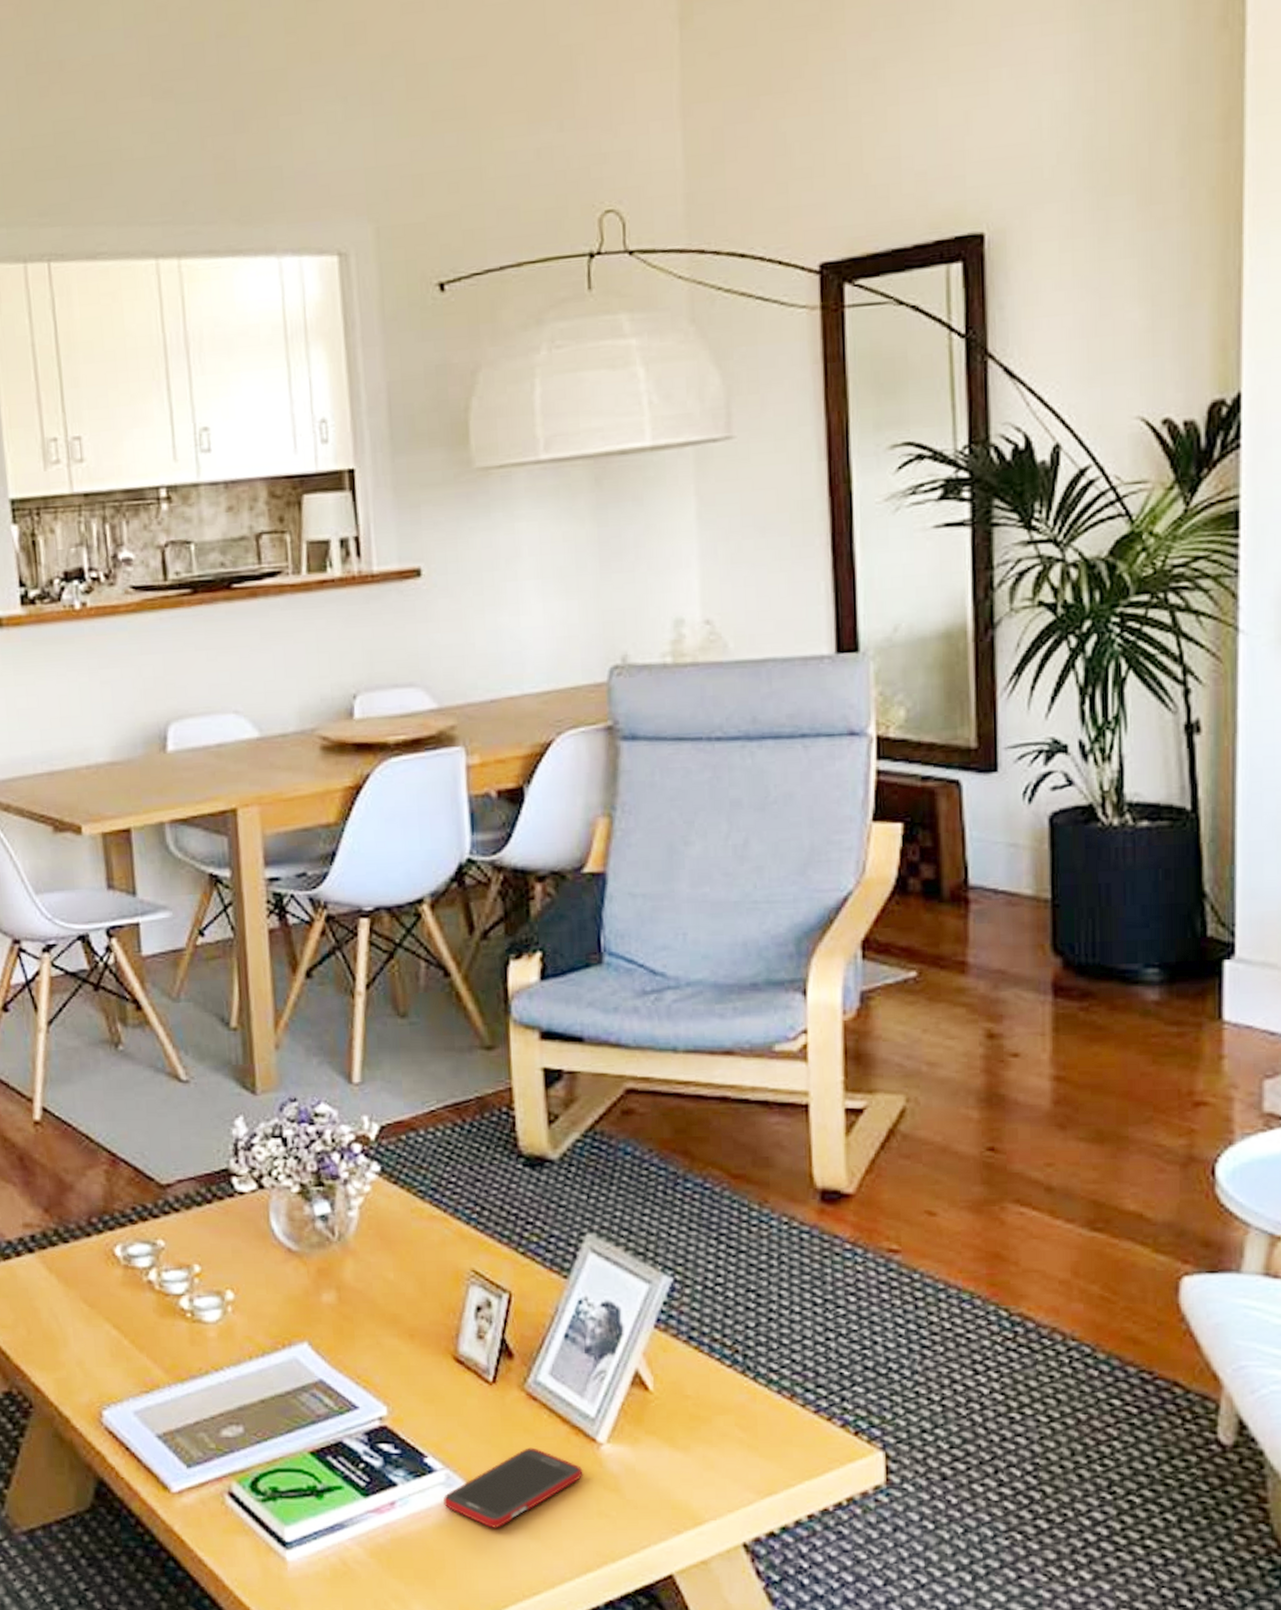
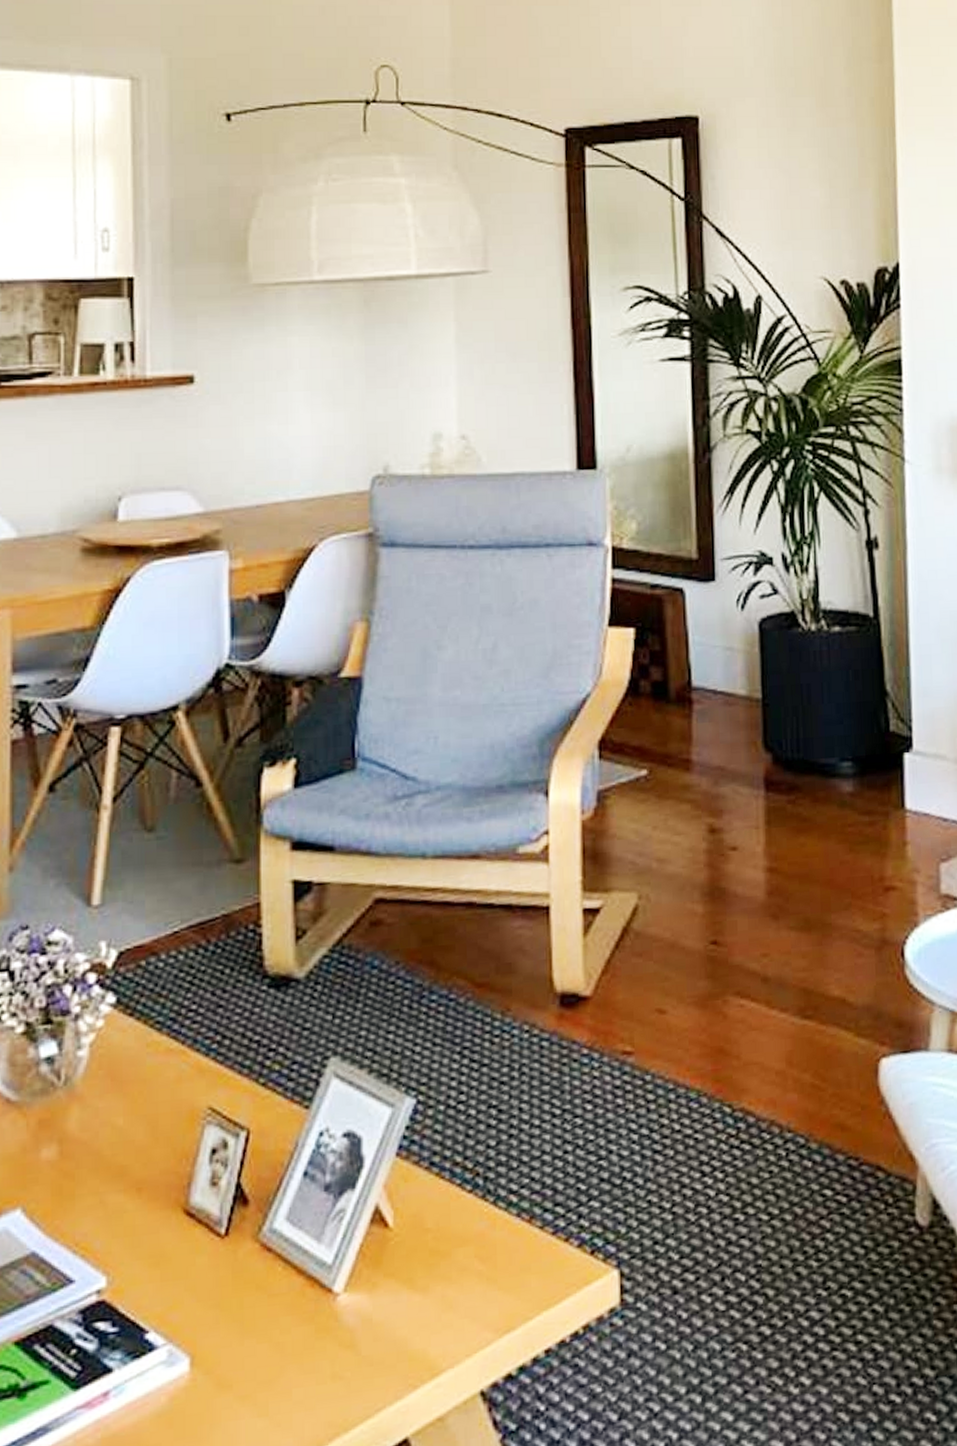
cell phone: present [443,1447,583,1528] -> none [164,1307,318,1409]

